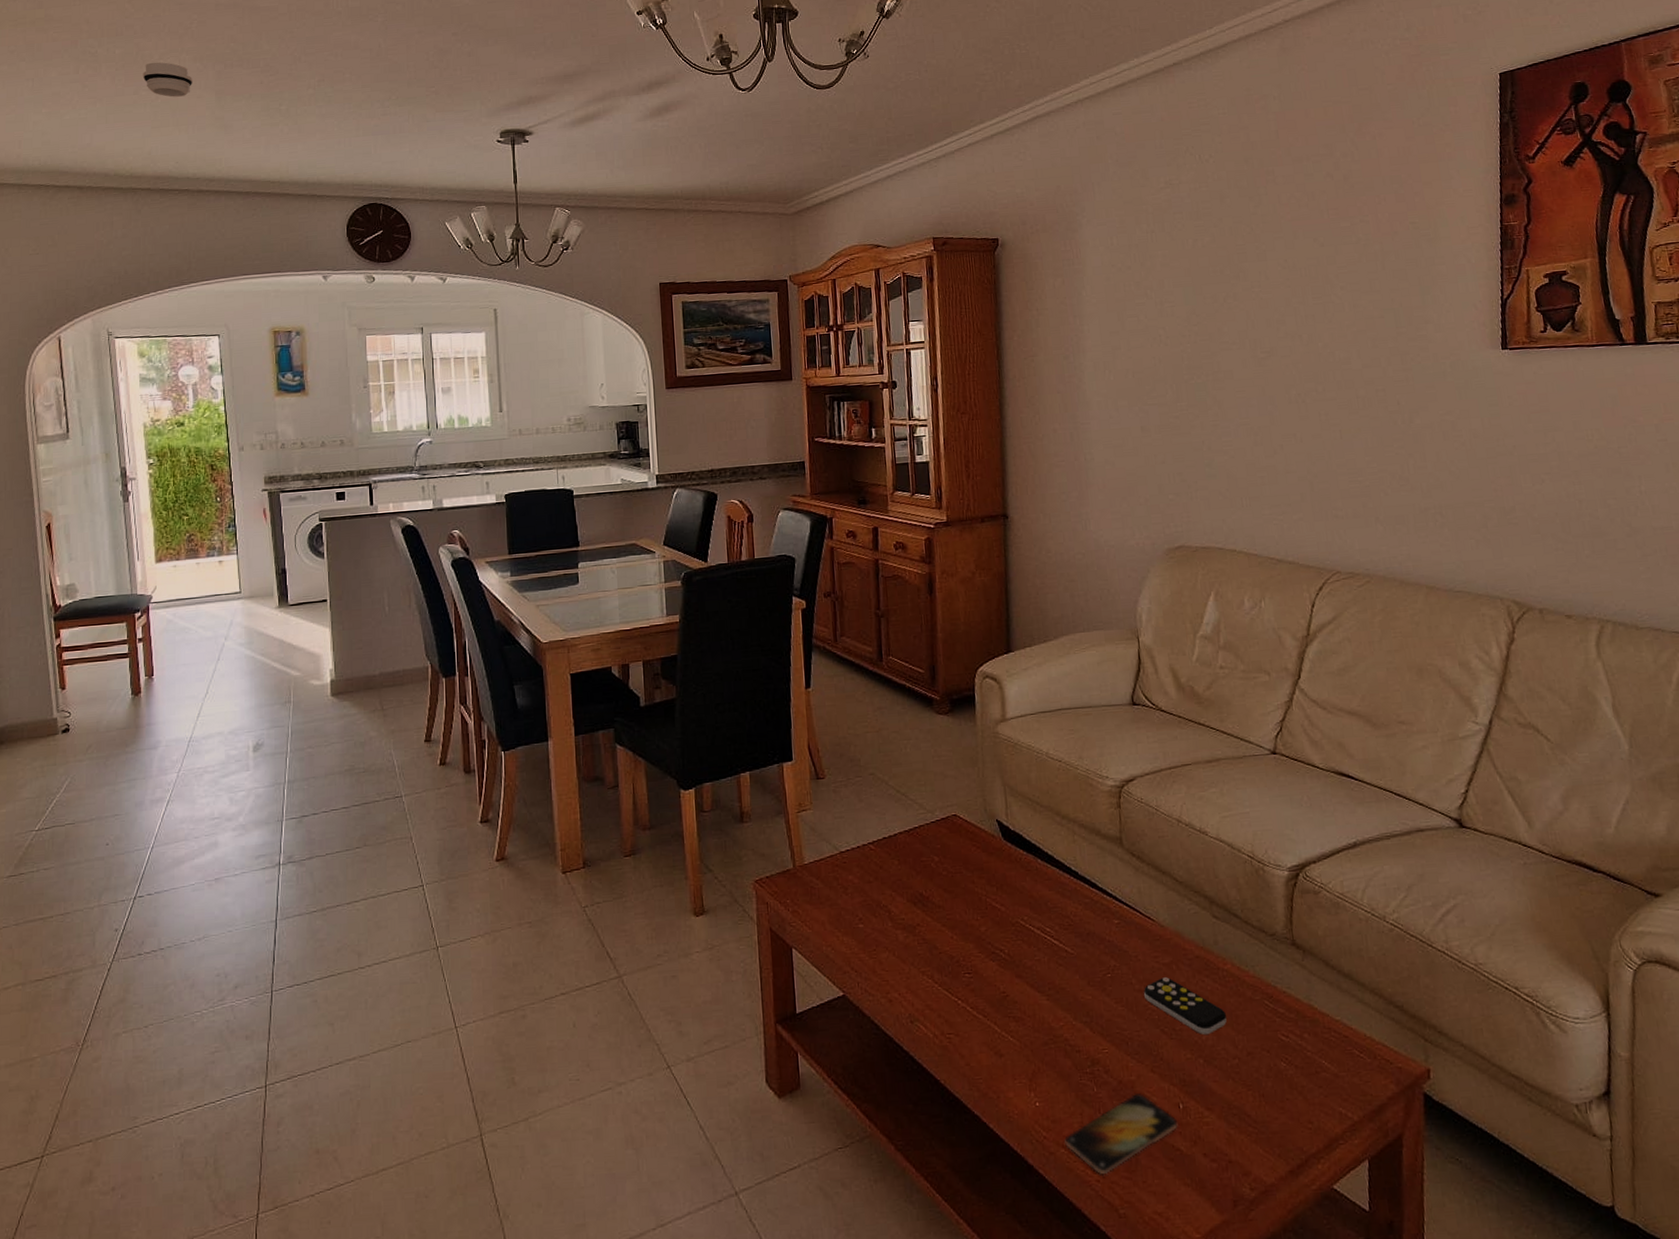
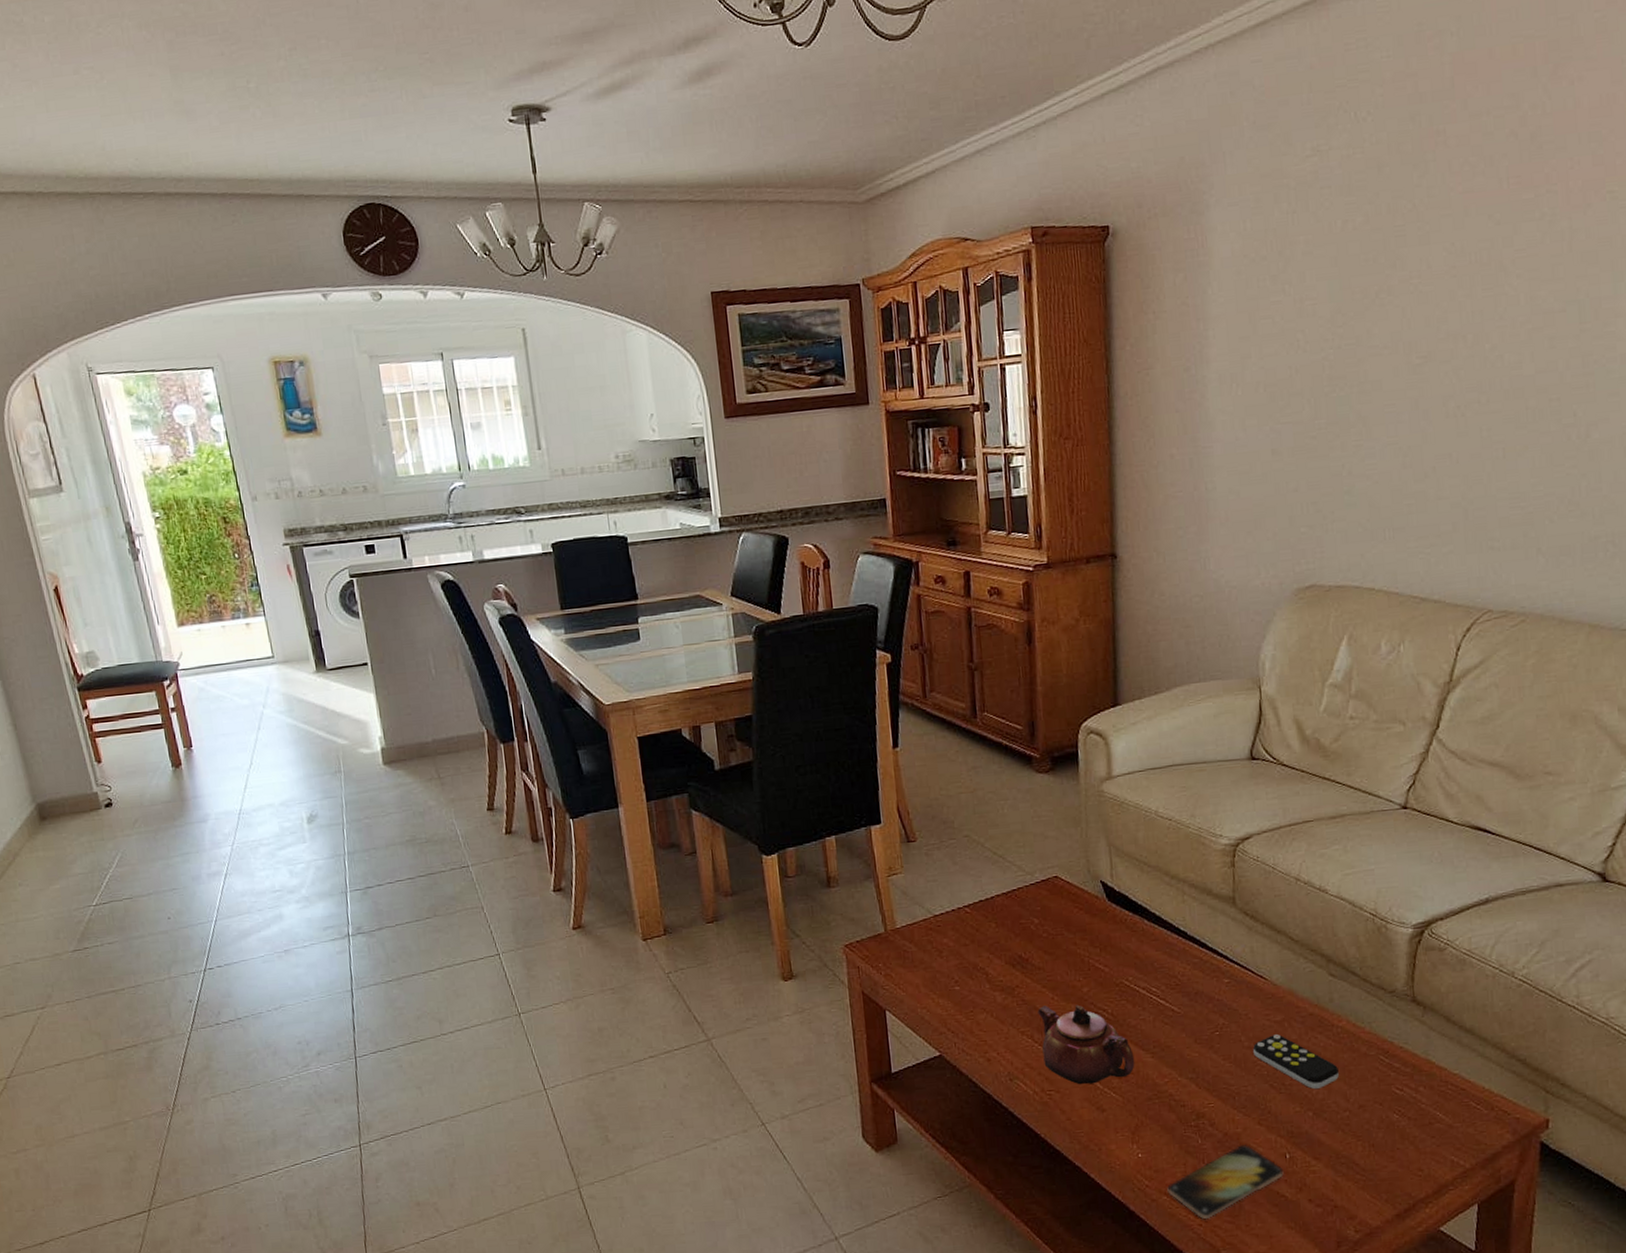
smoke detector: present [142,62,193,97] -> none [80,31,142,77]
teapot: none [937,944,1031,1028] -> present [1037,1004,1135,1085]

